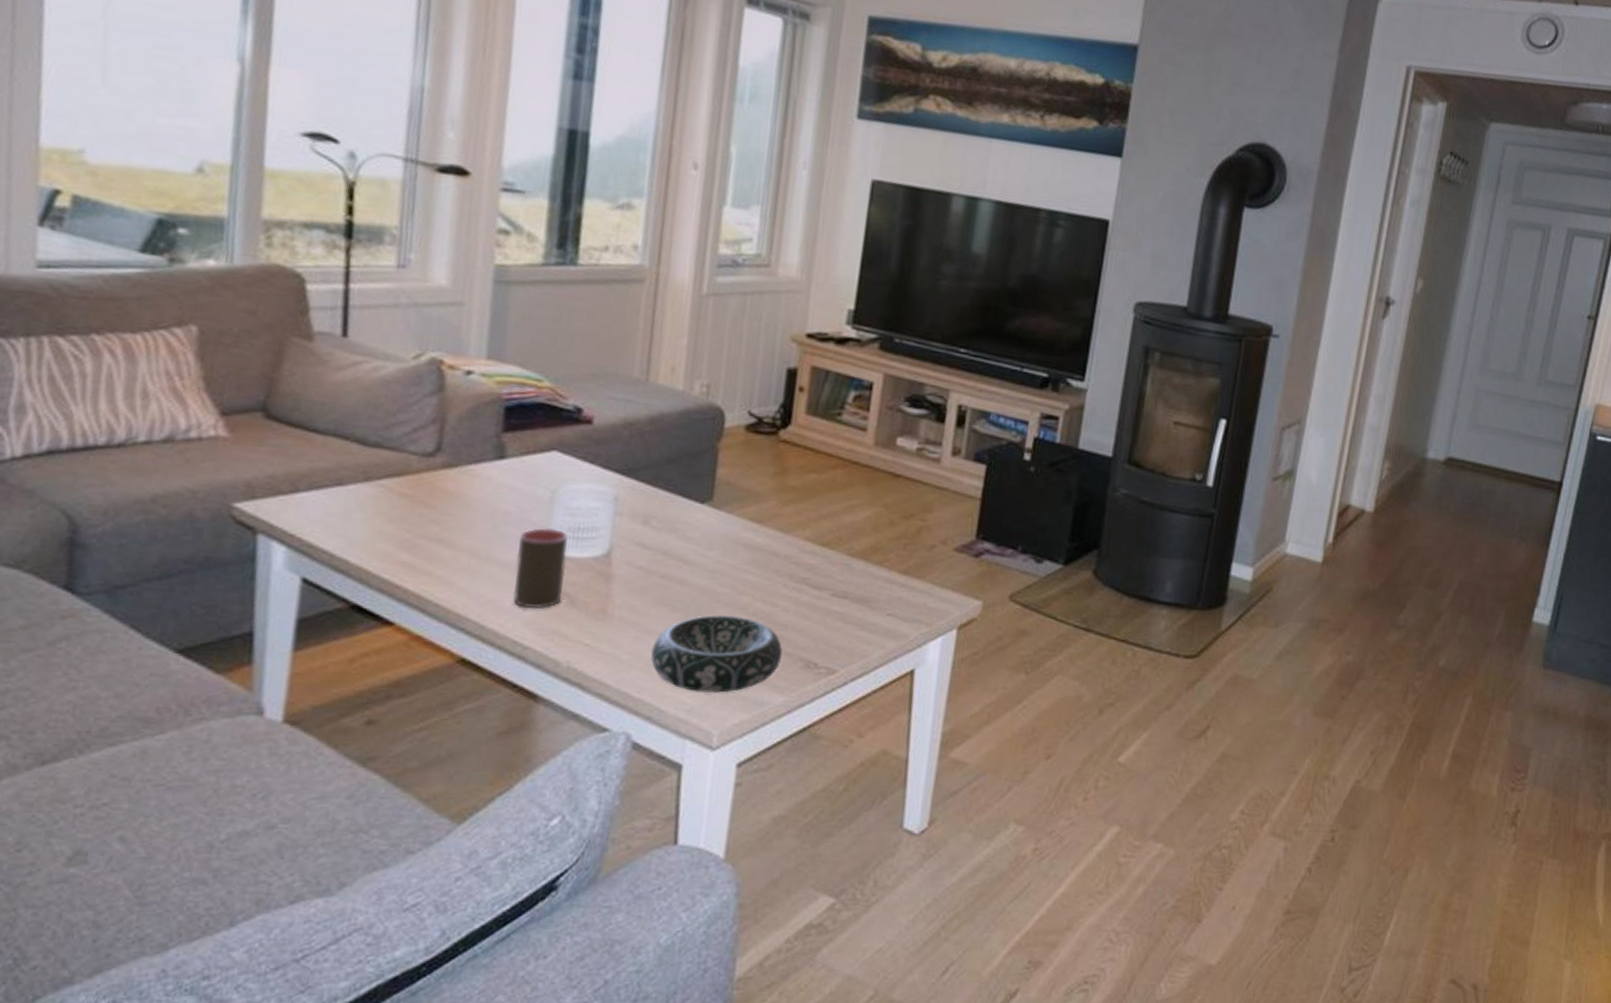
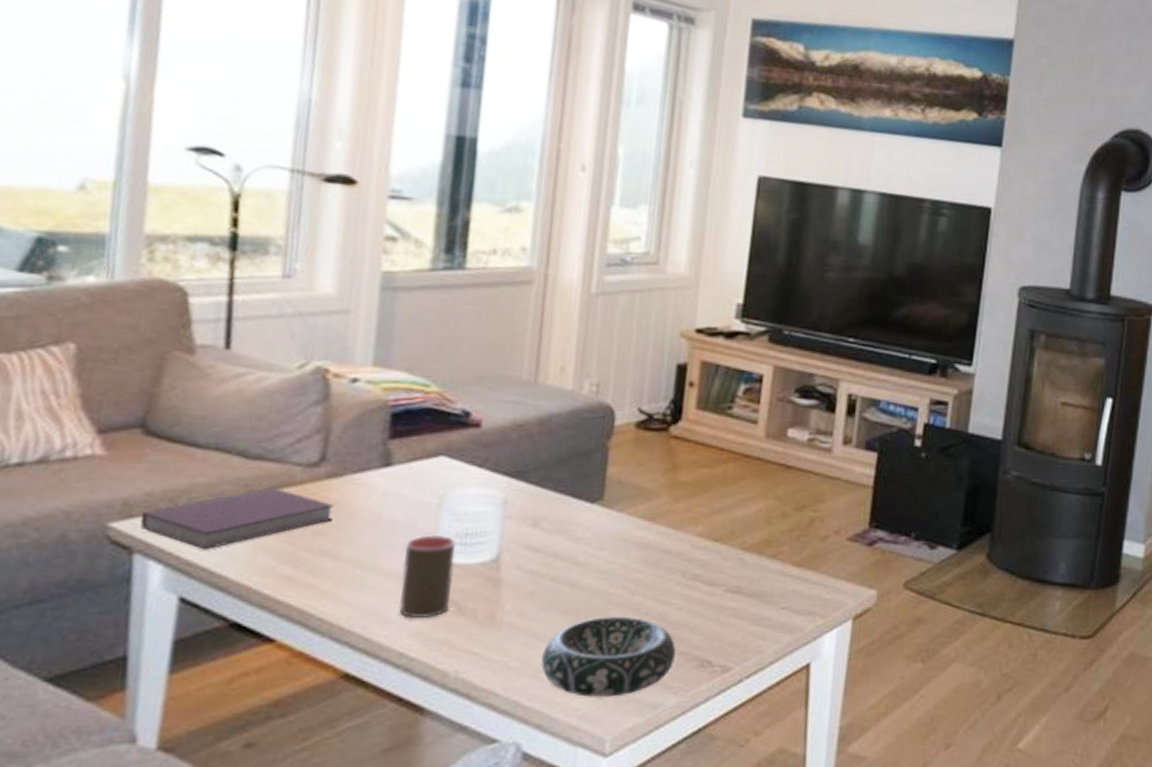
notebook: none [263,475,450,533] -> present [140,488,335,550]

